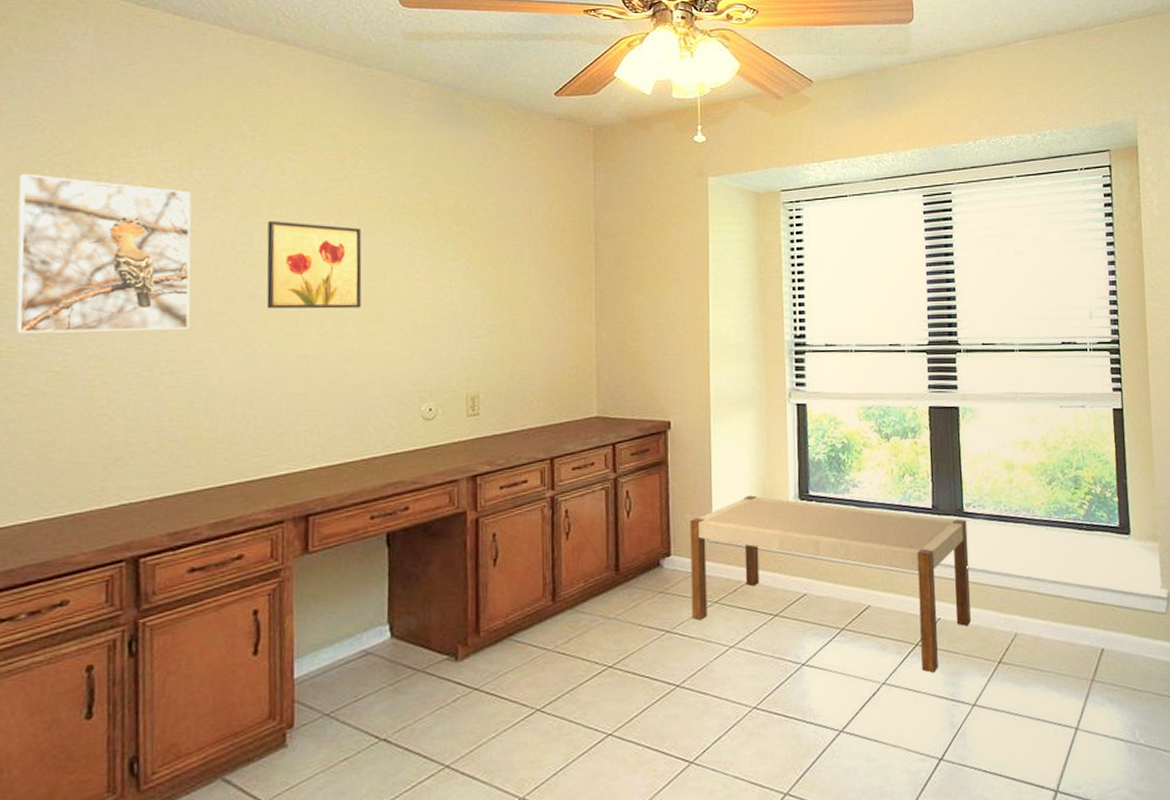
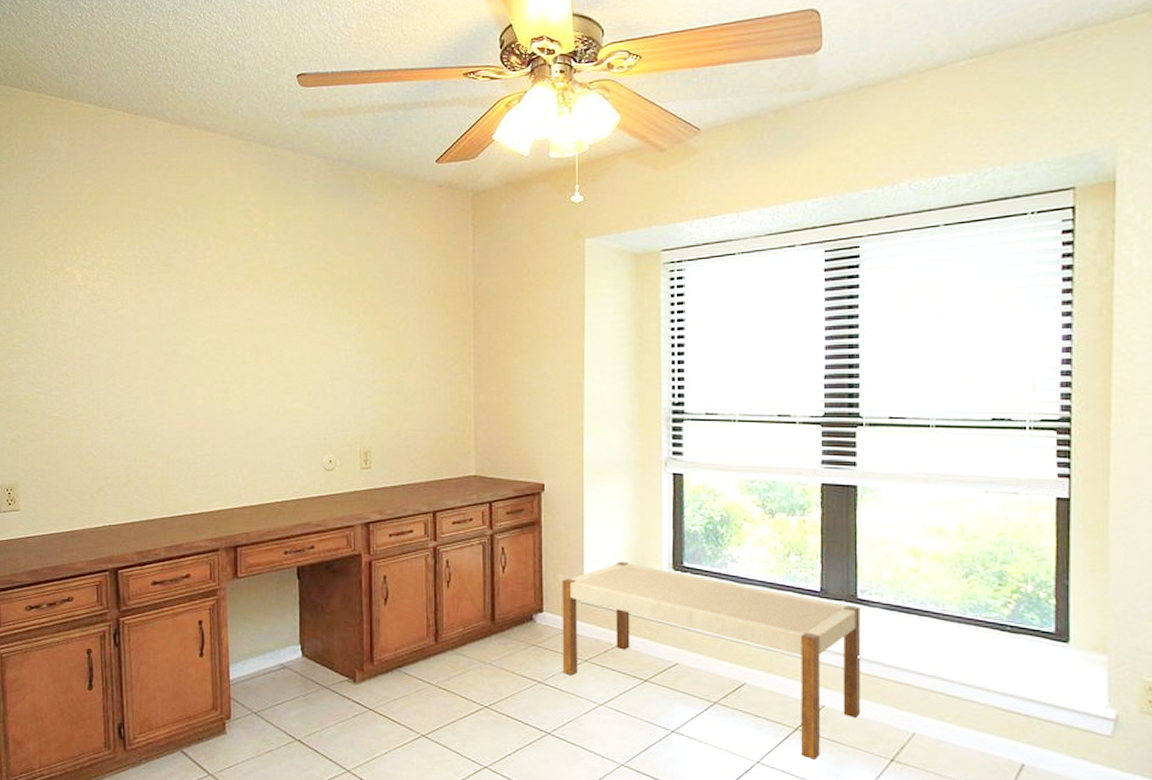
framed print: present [14,173,192,334] -> none [24,255,145,386]
wall art: present [266,221,362,309] -> none [199,291,273,369]

